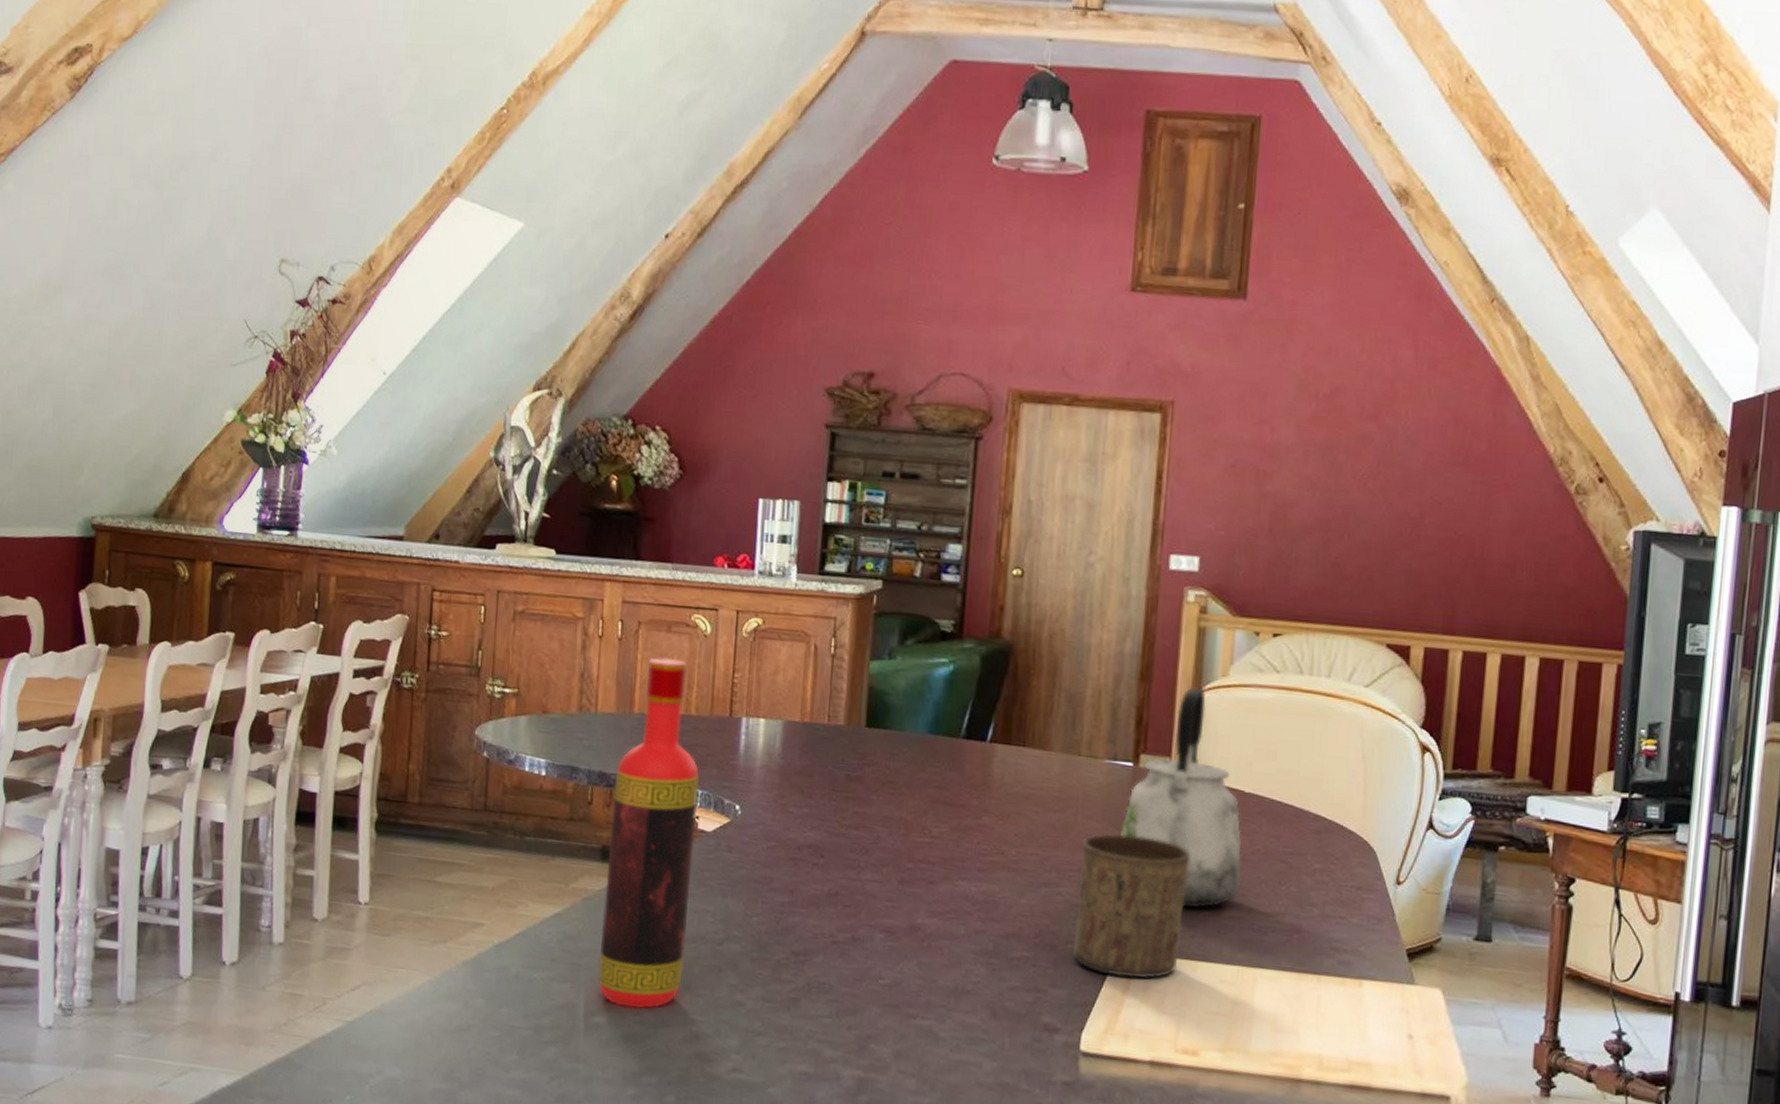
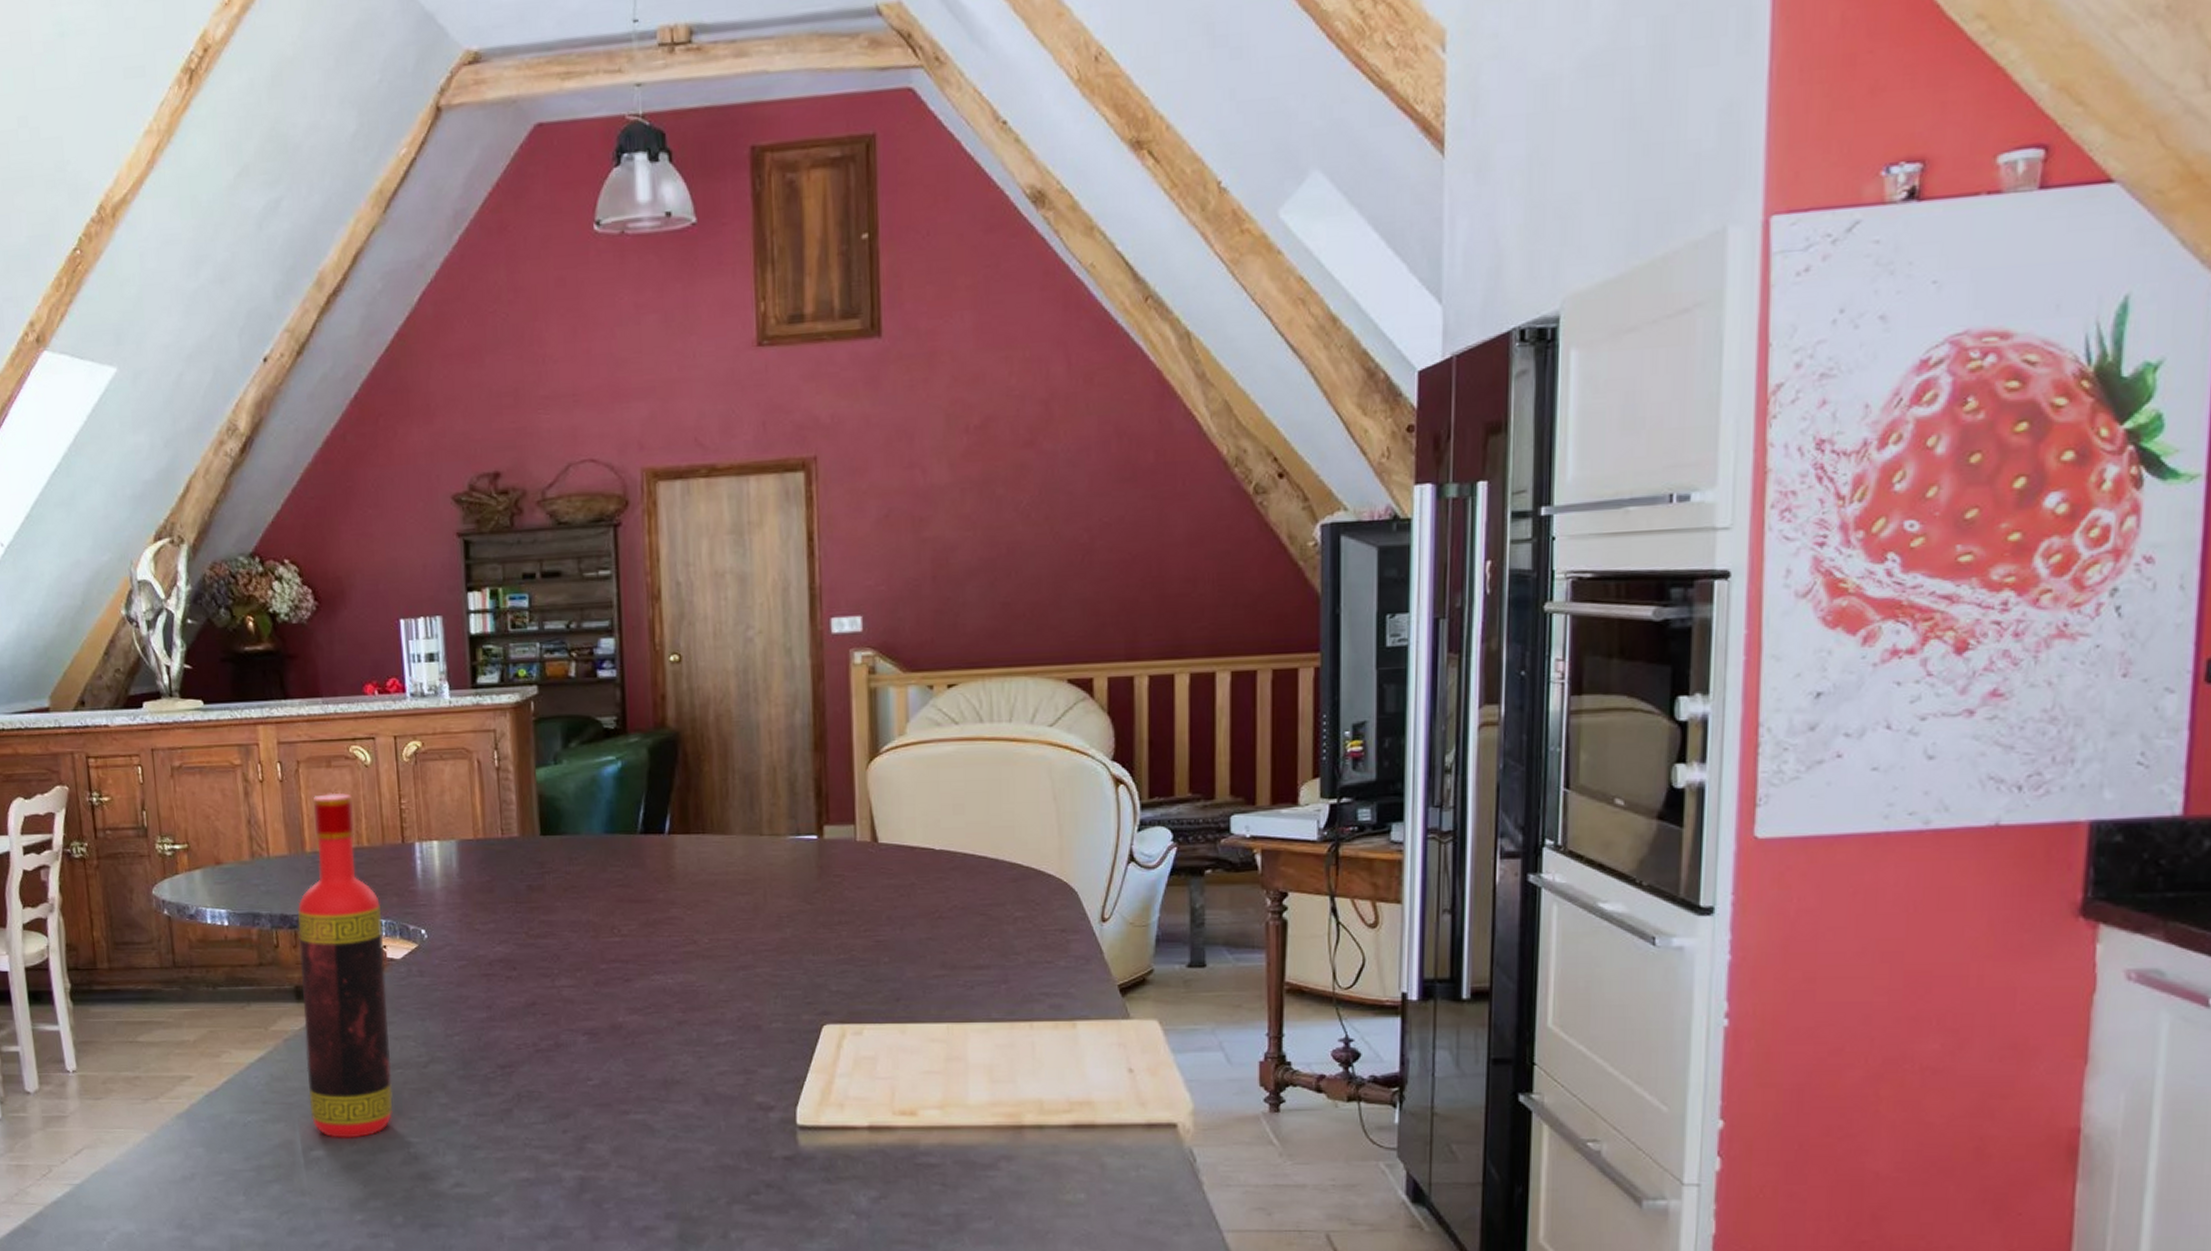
cup: present [1073,833,1191,979] -> none [774,907,887,1048]
kettle: present [1121,688,1241,908] -> none [813,750,941,972]

